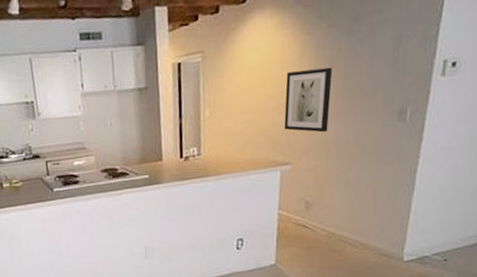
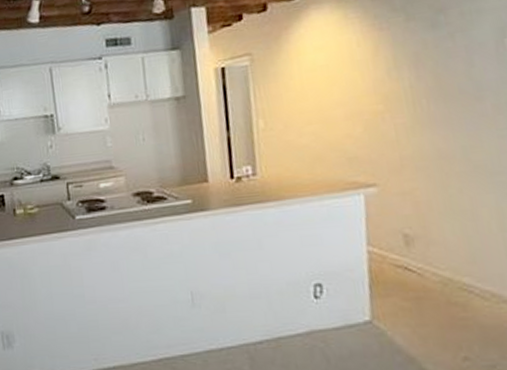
wall art: present [284,67,333,133] -> none [358,66,423,146]

